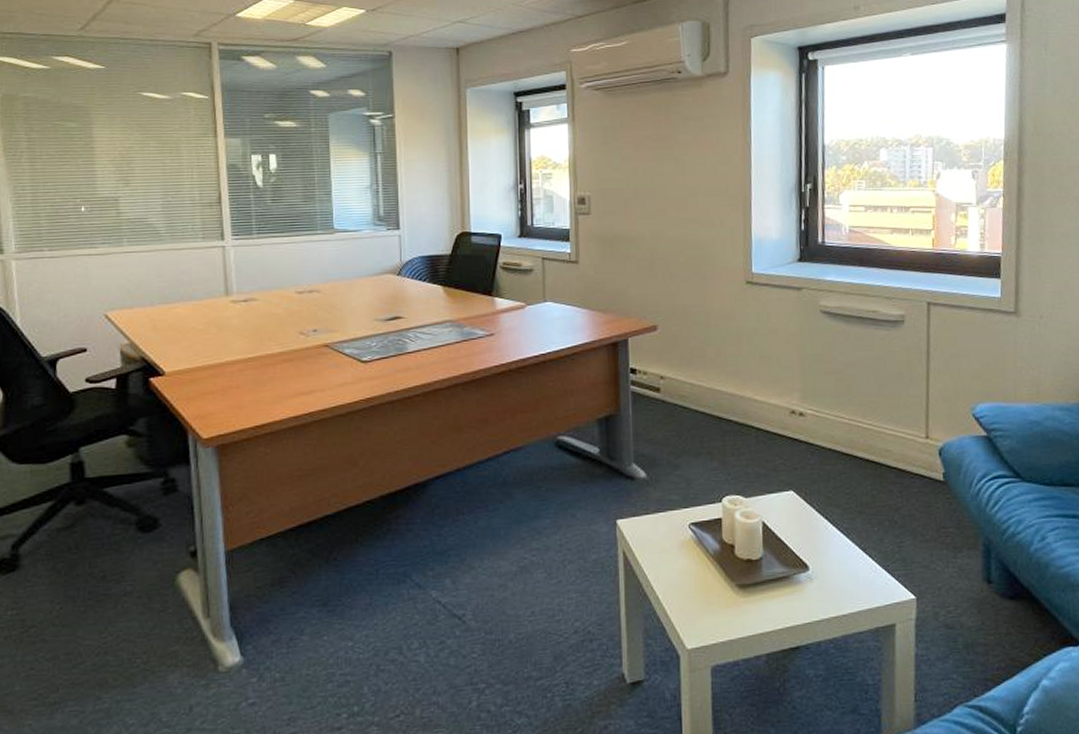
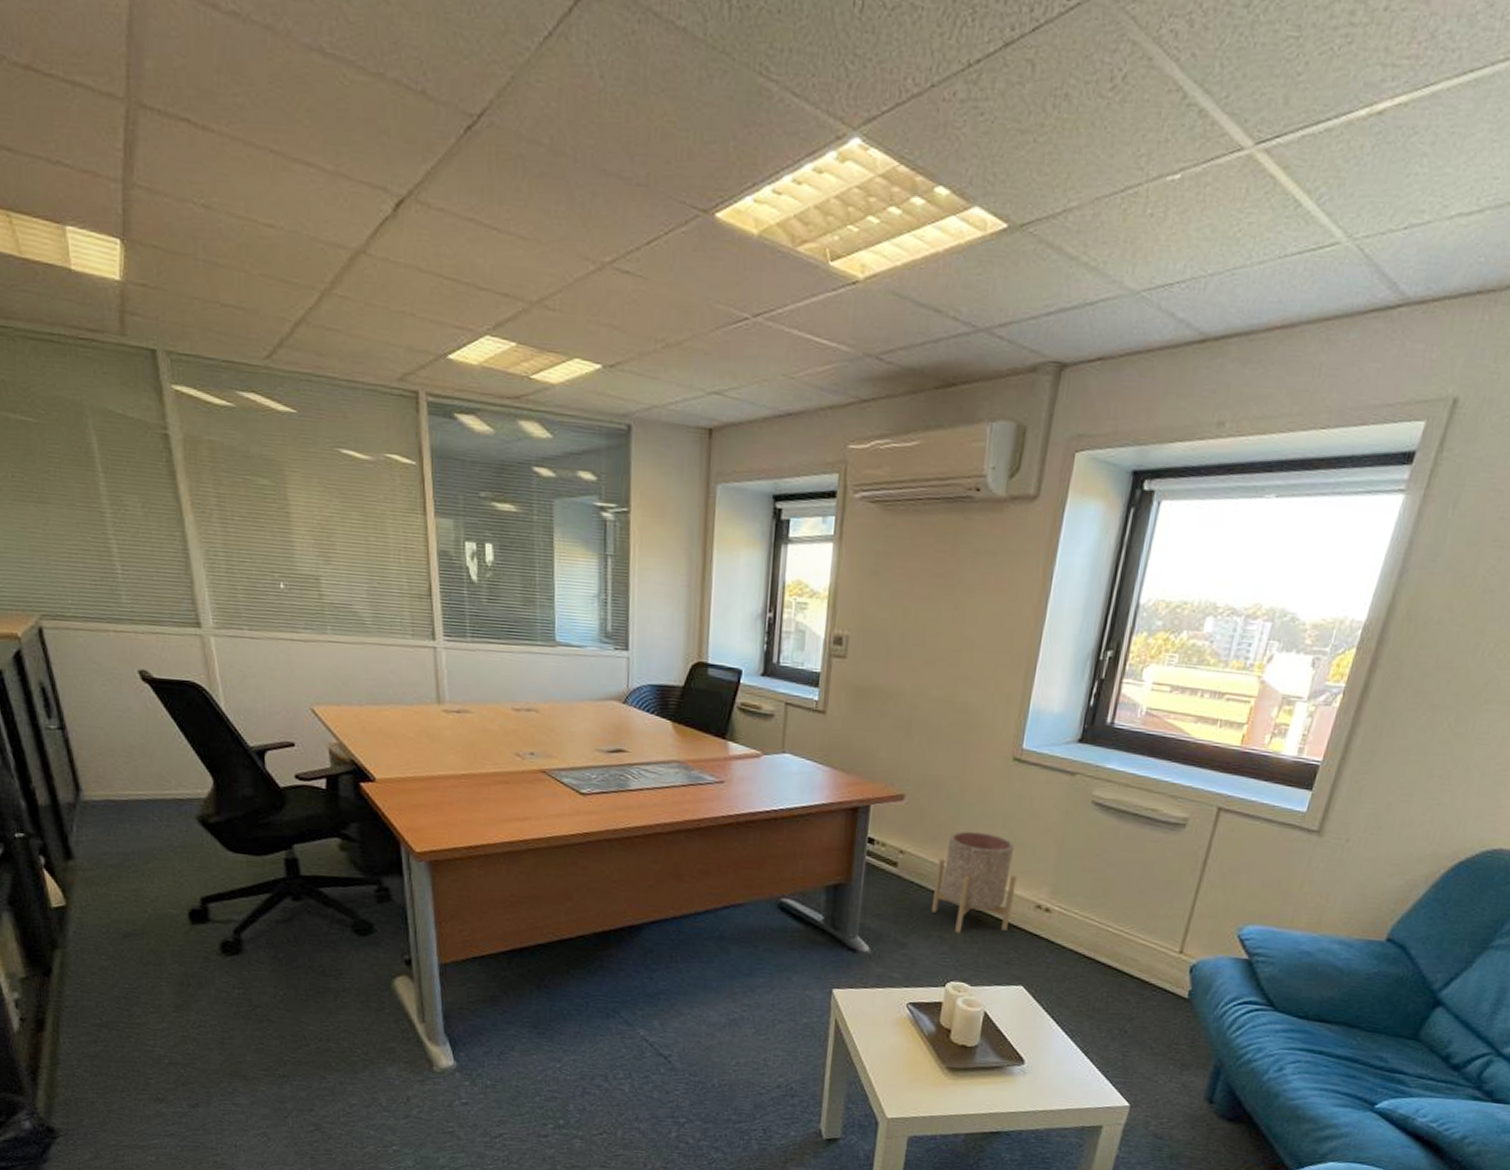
planter: none [696,350,770,448] -> present [930,831,1017,934]

